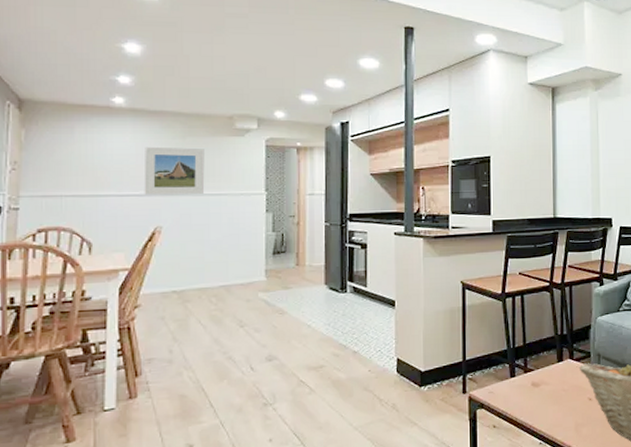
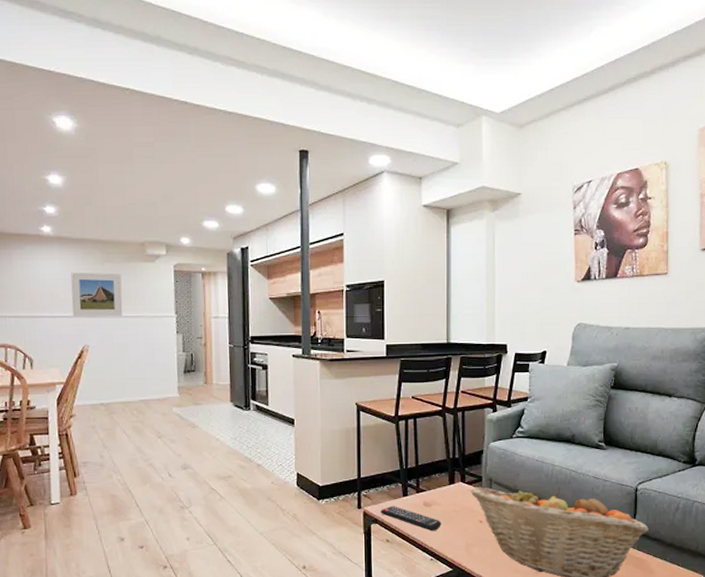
remote control: none [487,387,550,413] -> present [381,505,441,532]

